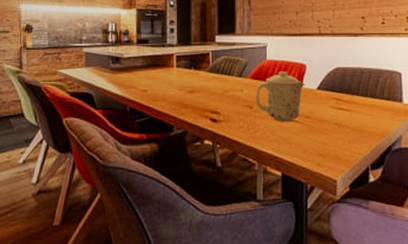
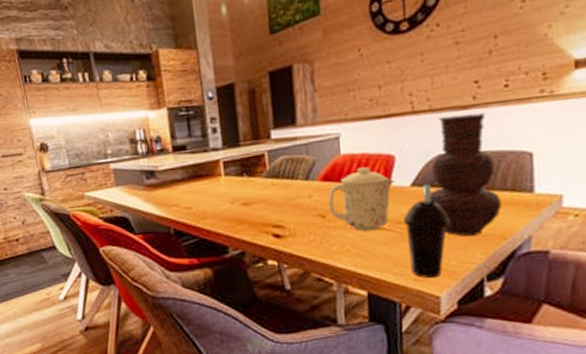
cup: none [311,89,346,165] -> present [404,184,452,279]
vase: none [330,39,382,133] -> present [429,113,503,237]

